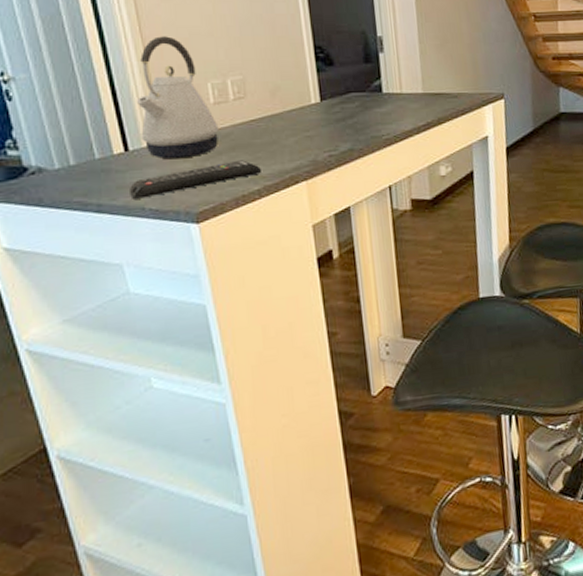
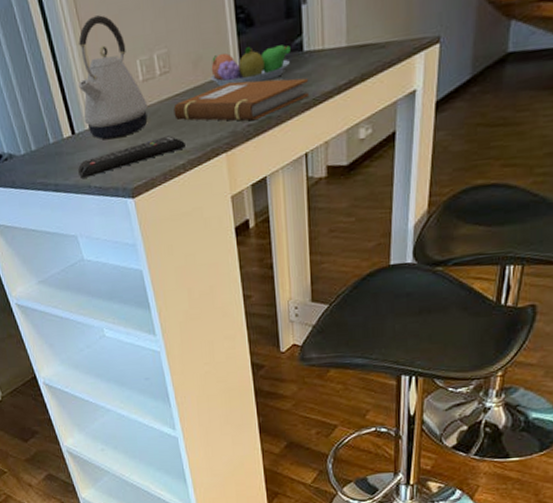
notebook: none [248,113,391,152] -> present [173,78,310,121]
fruit bowl: none [289,83,370,117] -> present [210,45,291,87]

